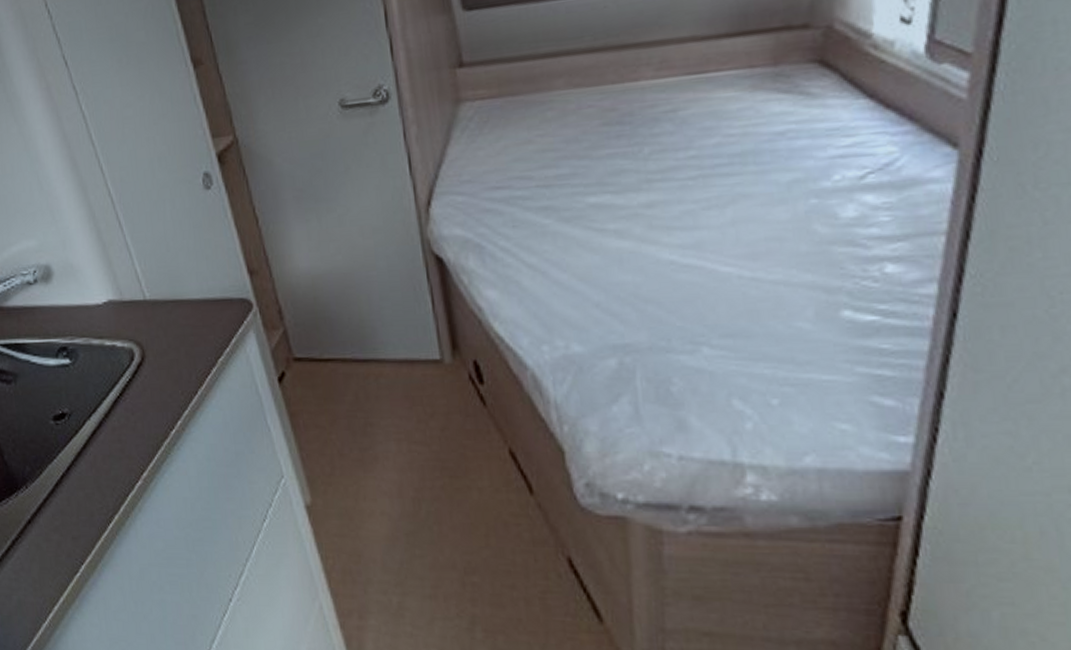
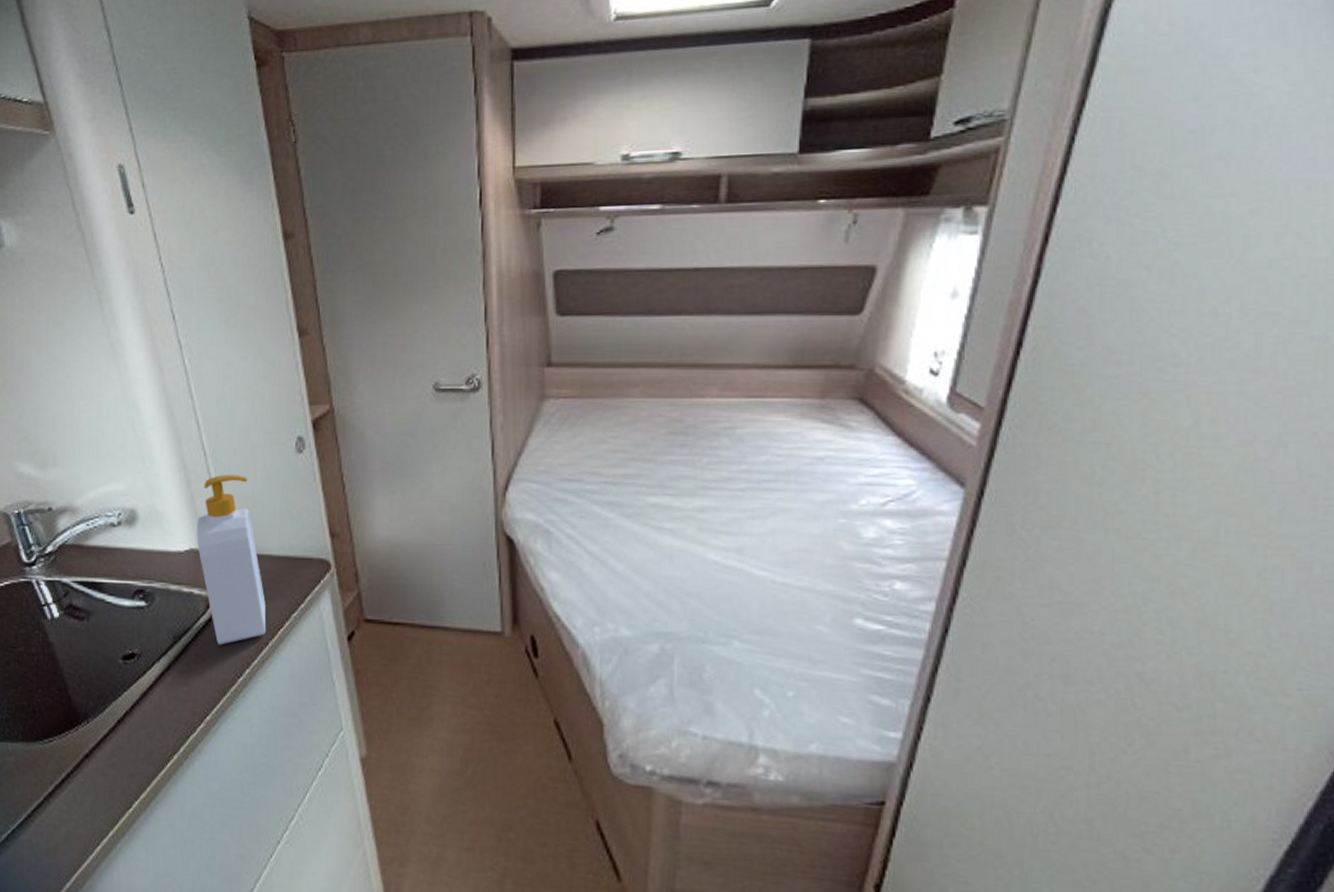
soap bottle: none [112,218,194,398] -> present [196,474,266,645]

